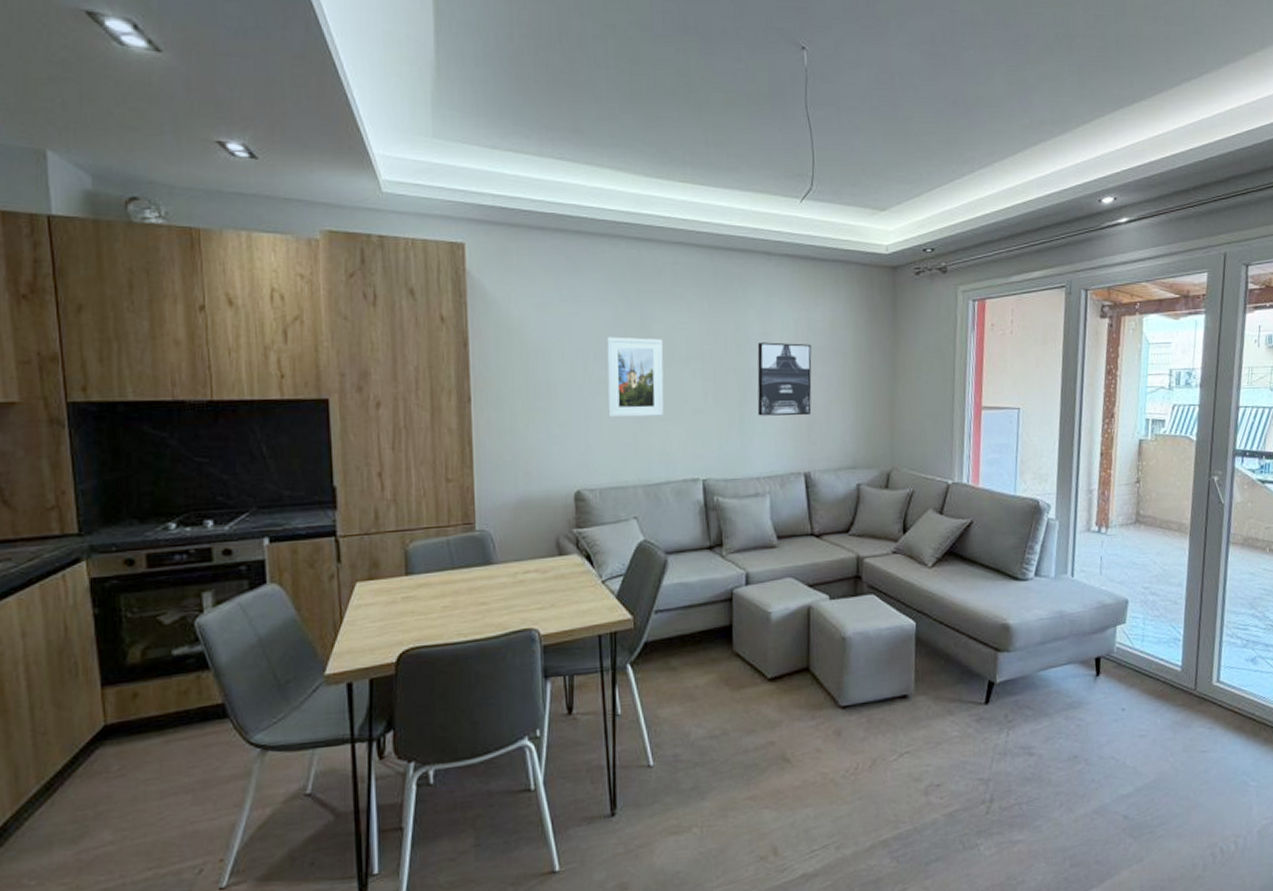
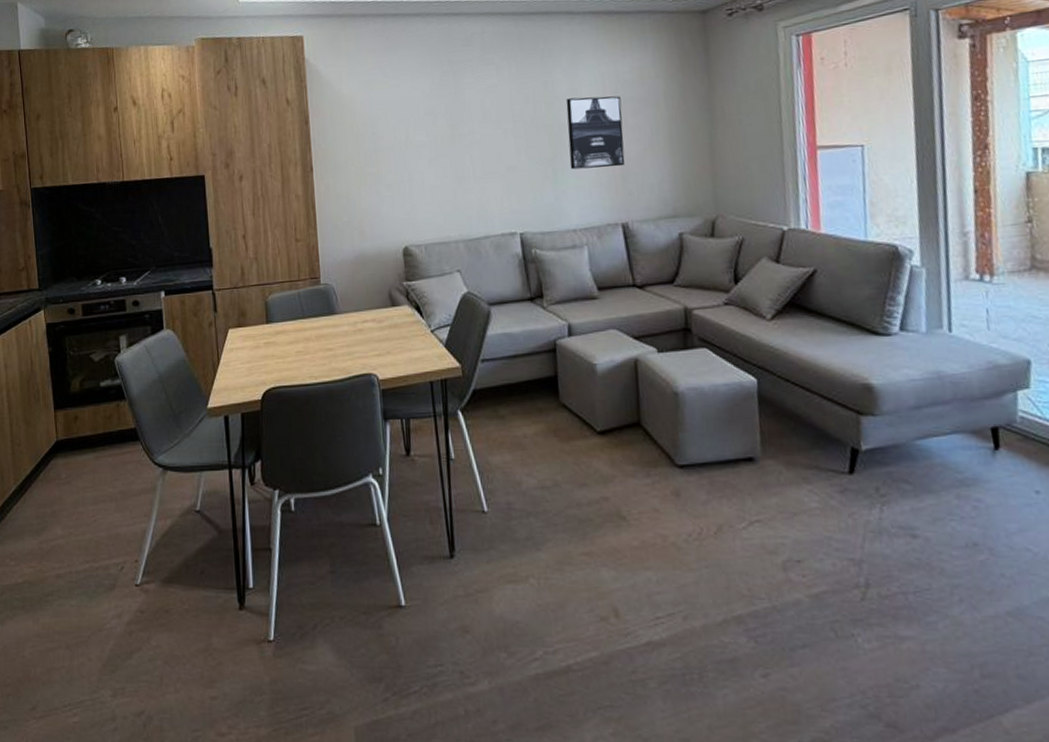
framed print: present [606,336,664,418] -> none [424,103,480,179]

